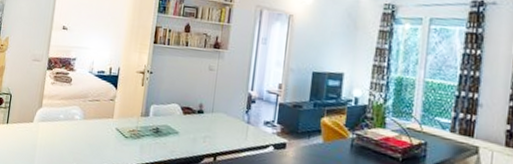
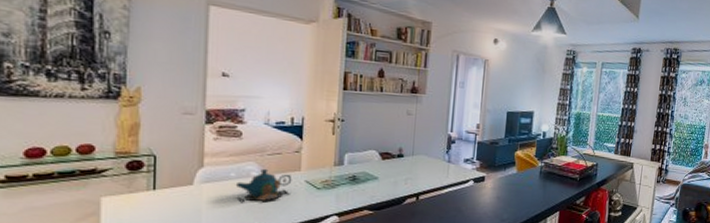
teapot: none [62,113,106,146] -> present [235,168,292,203]

